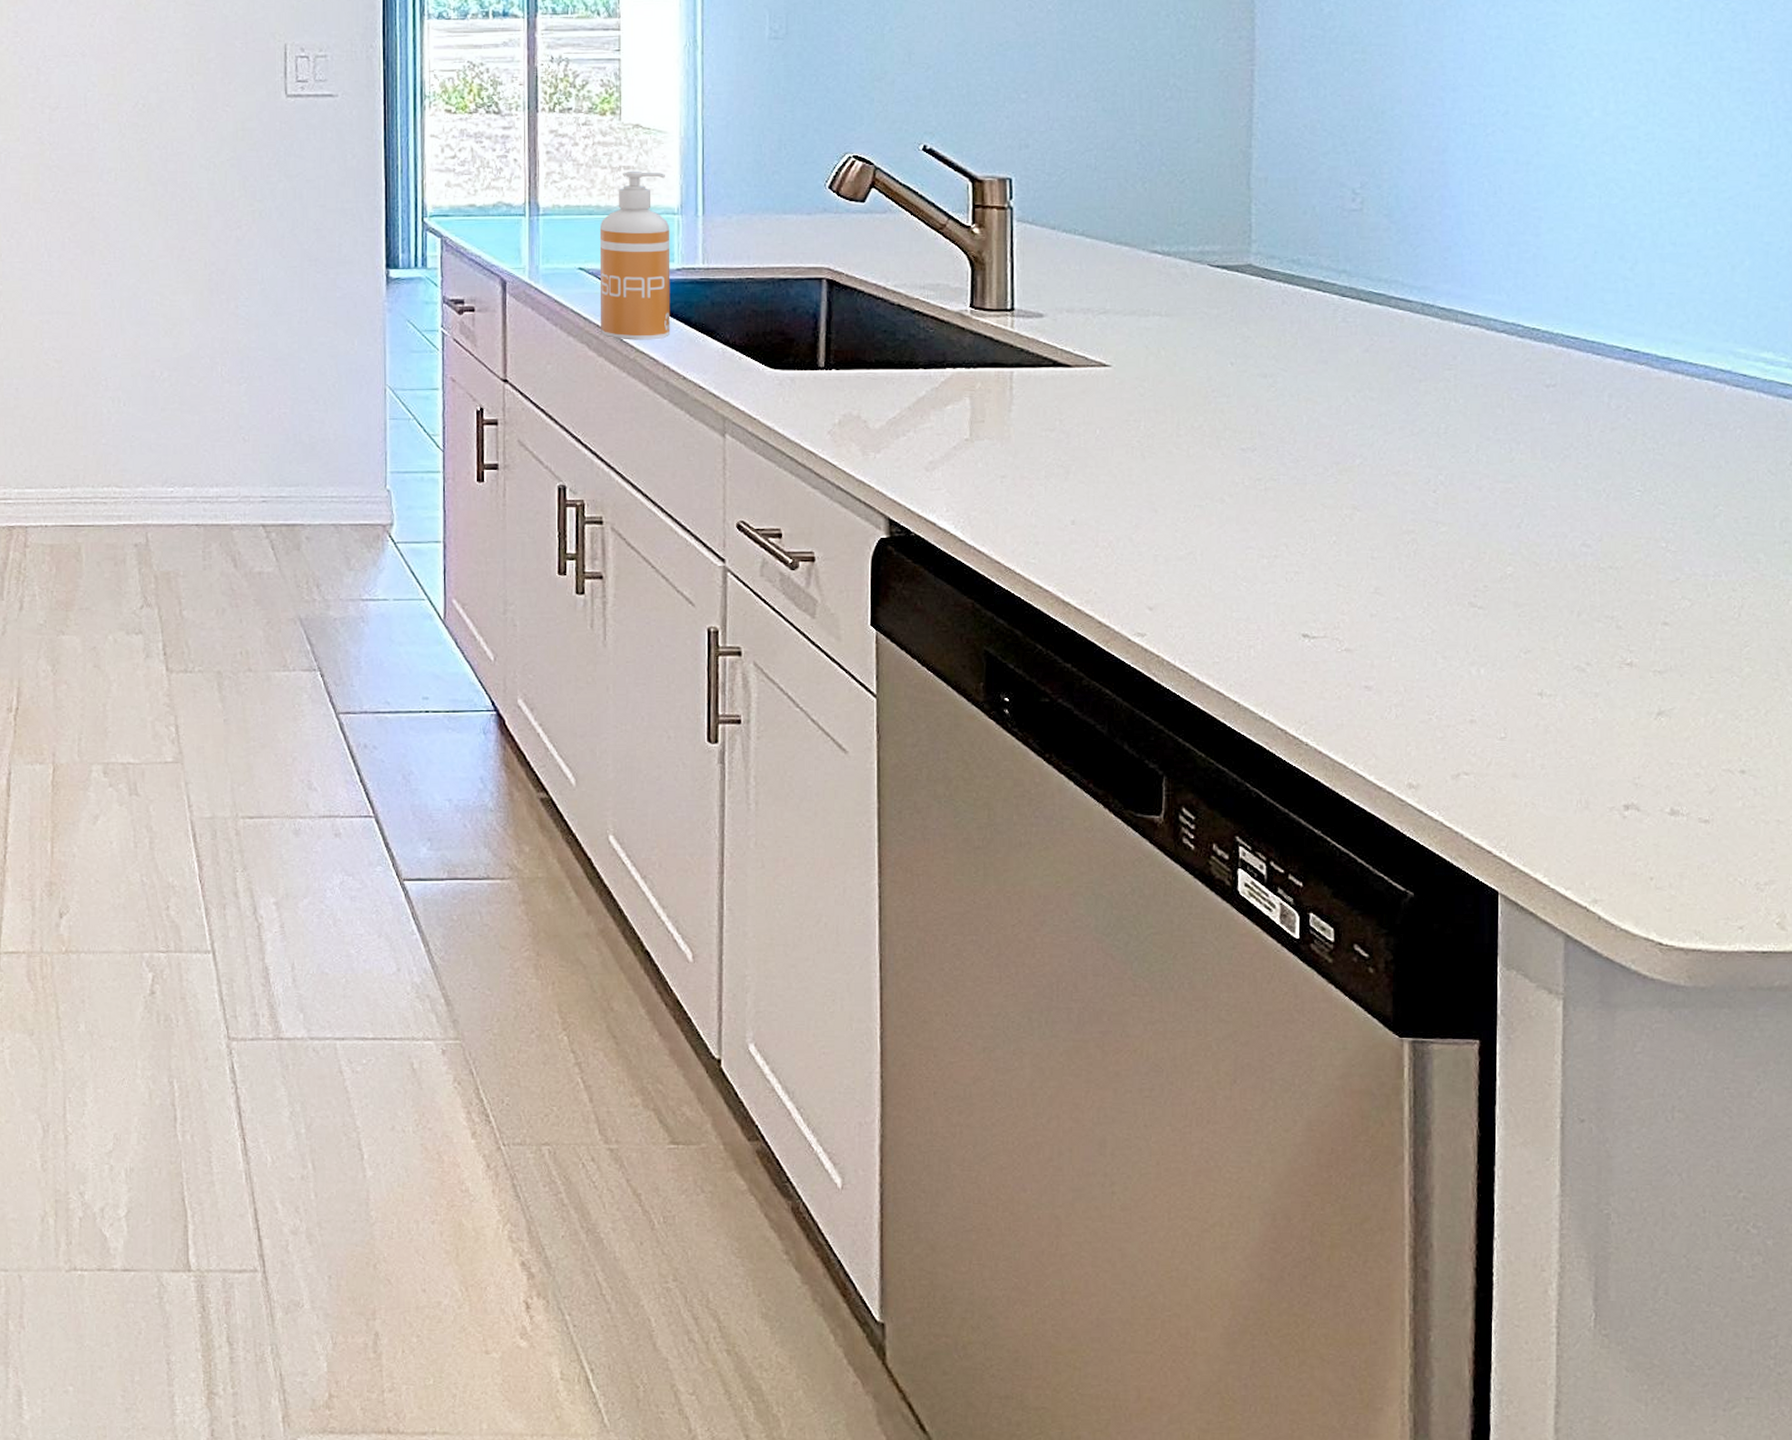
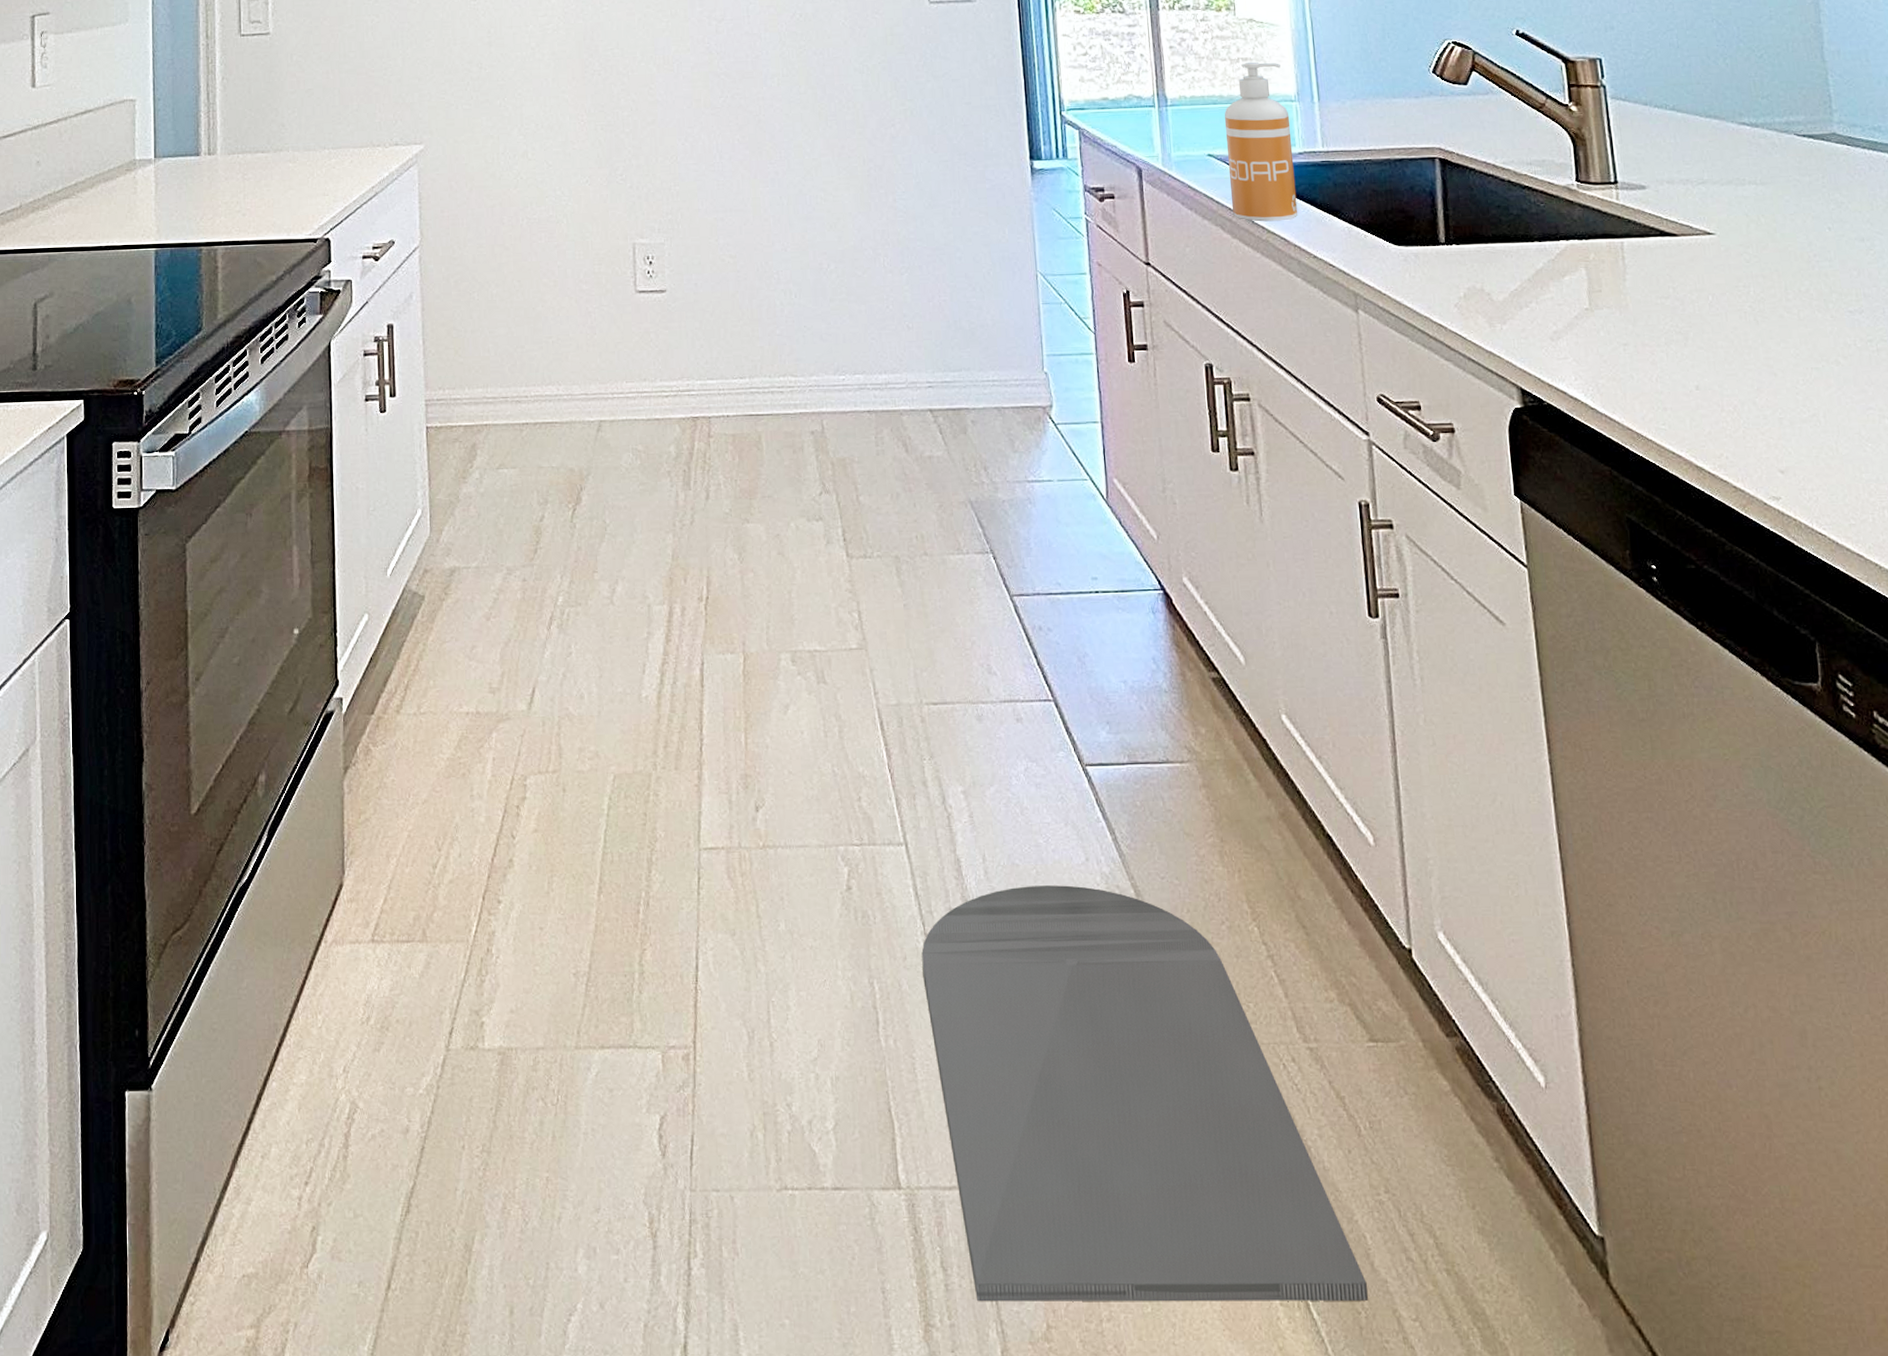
door mat: none [224,994,647,1376] -> present [921,885,1368,1302]

